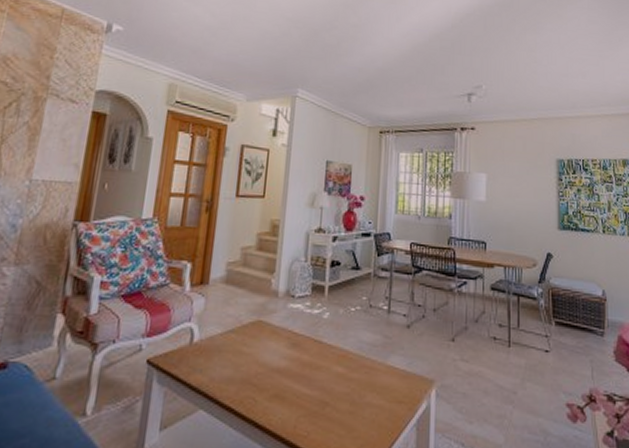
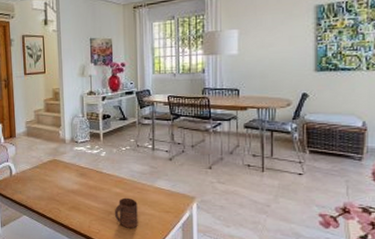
cup: none [331,380,364,428] -> present [114,197,138,228]

